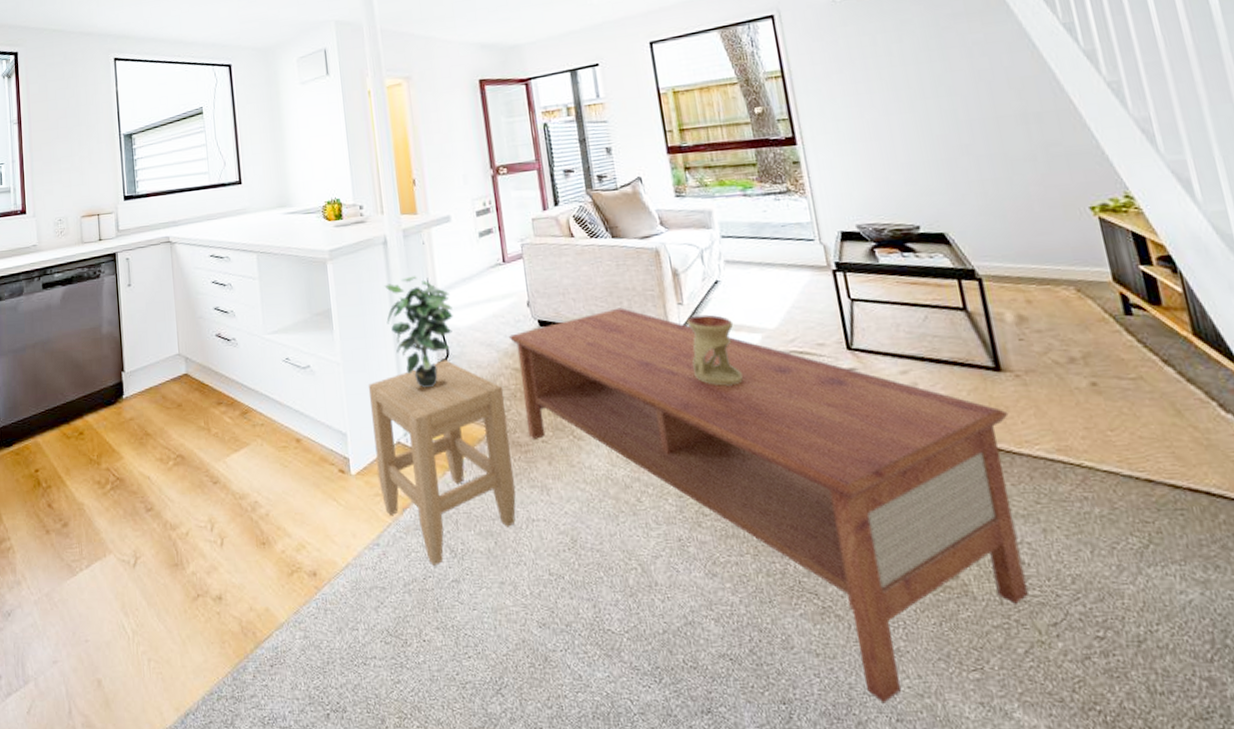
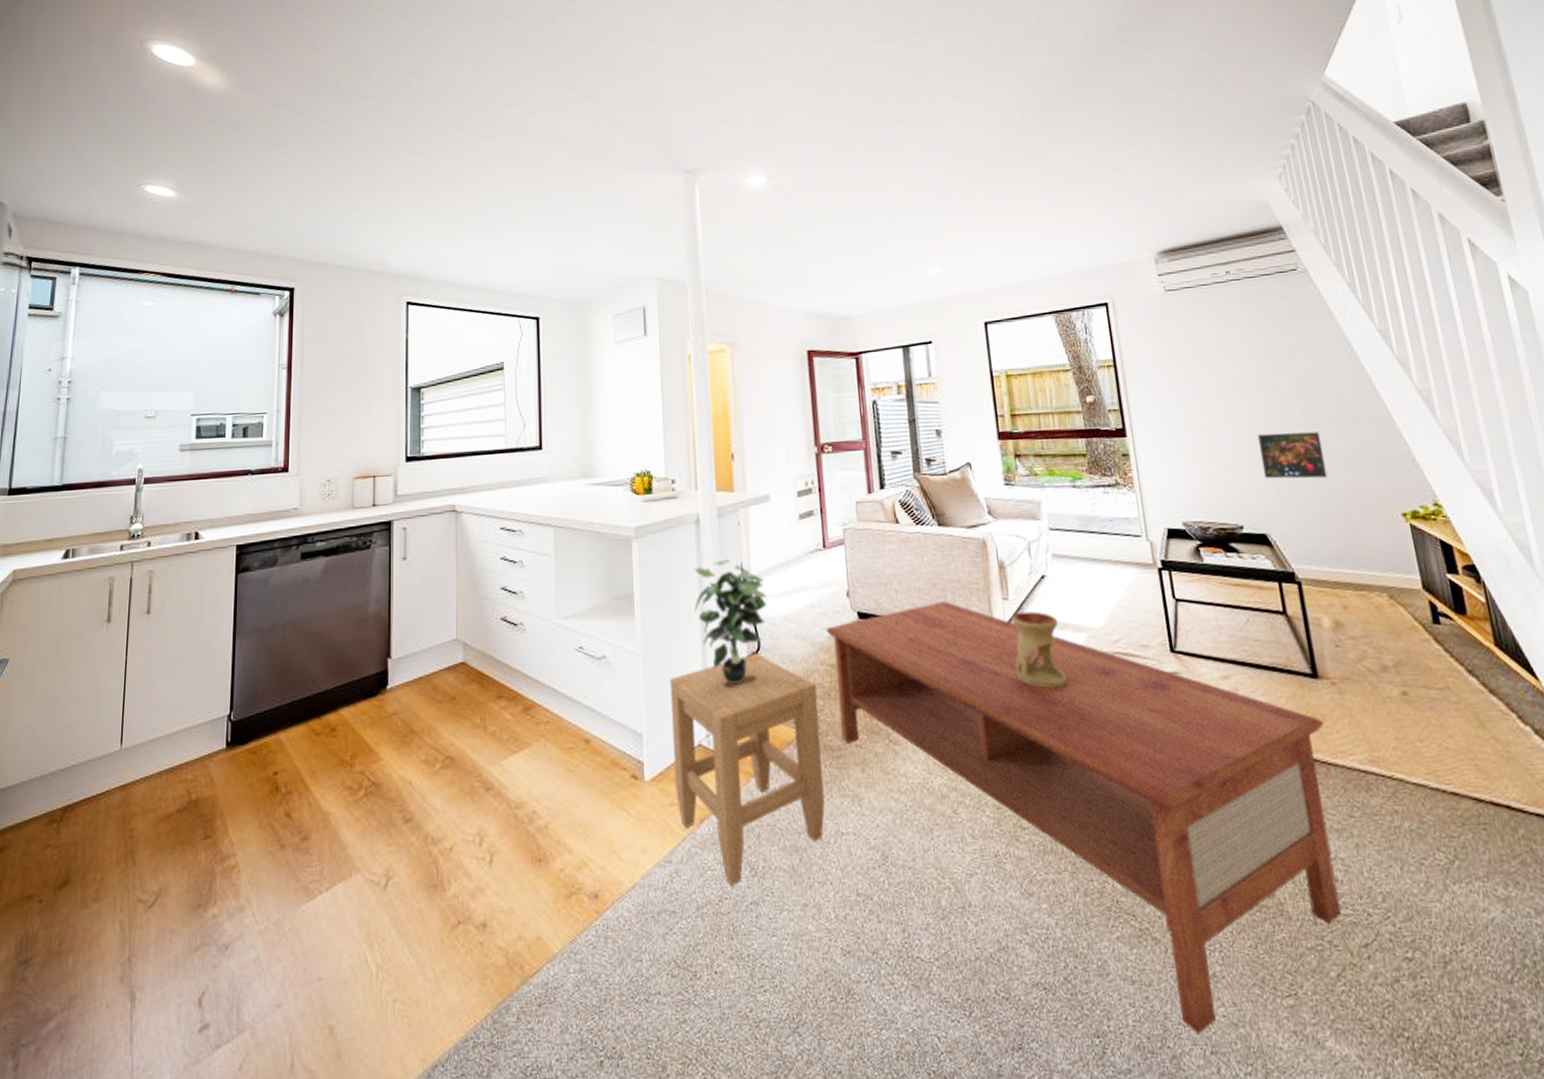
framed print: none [932,130,1009,179] -> present [1257,432,1328,479]

